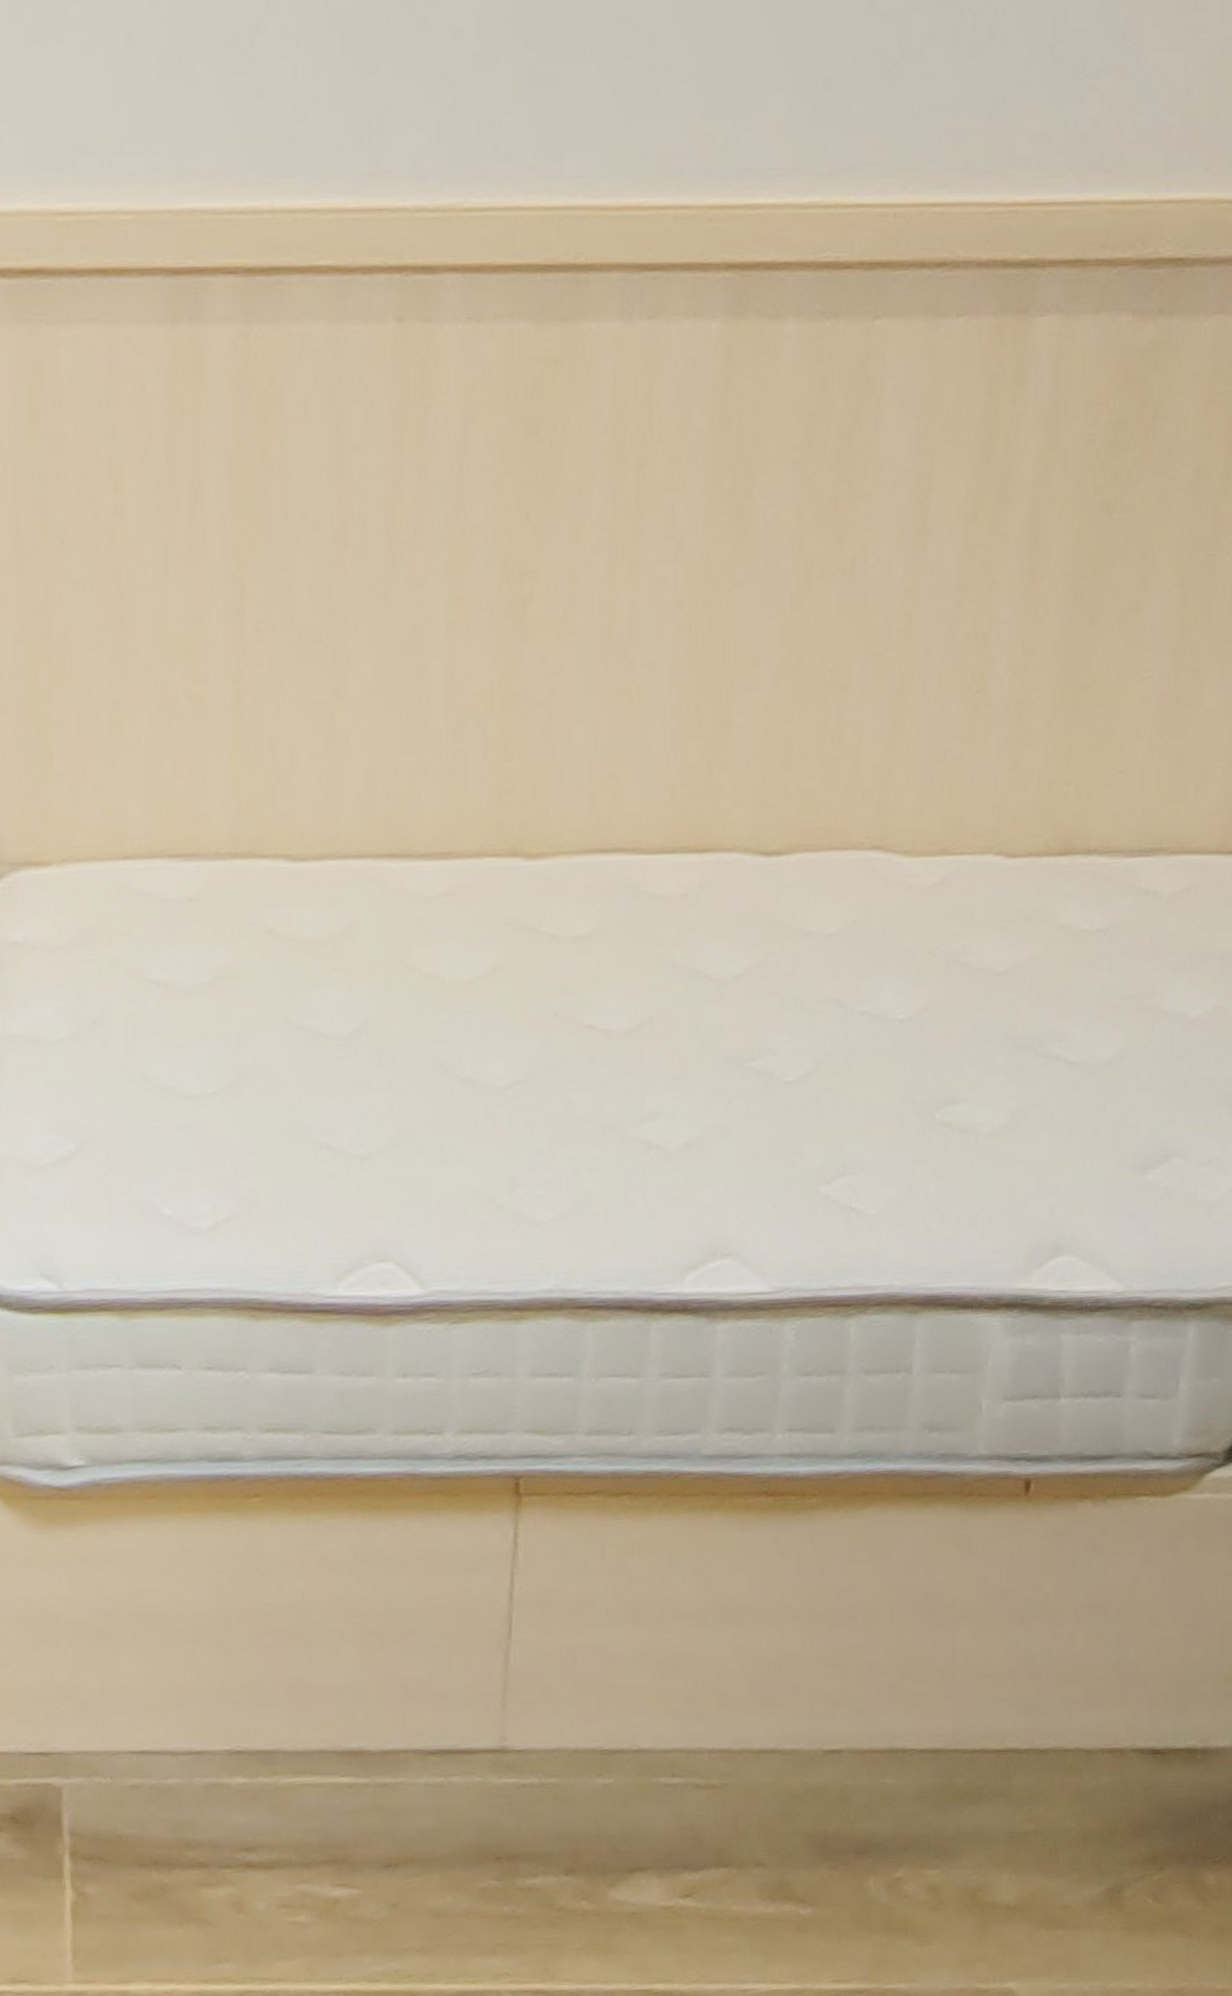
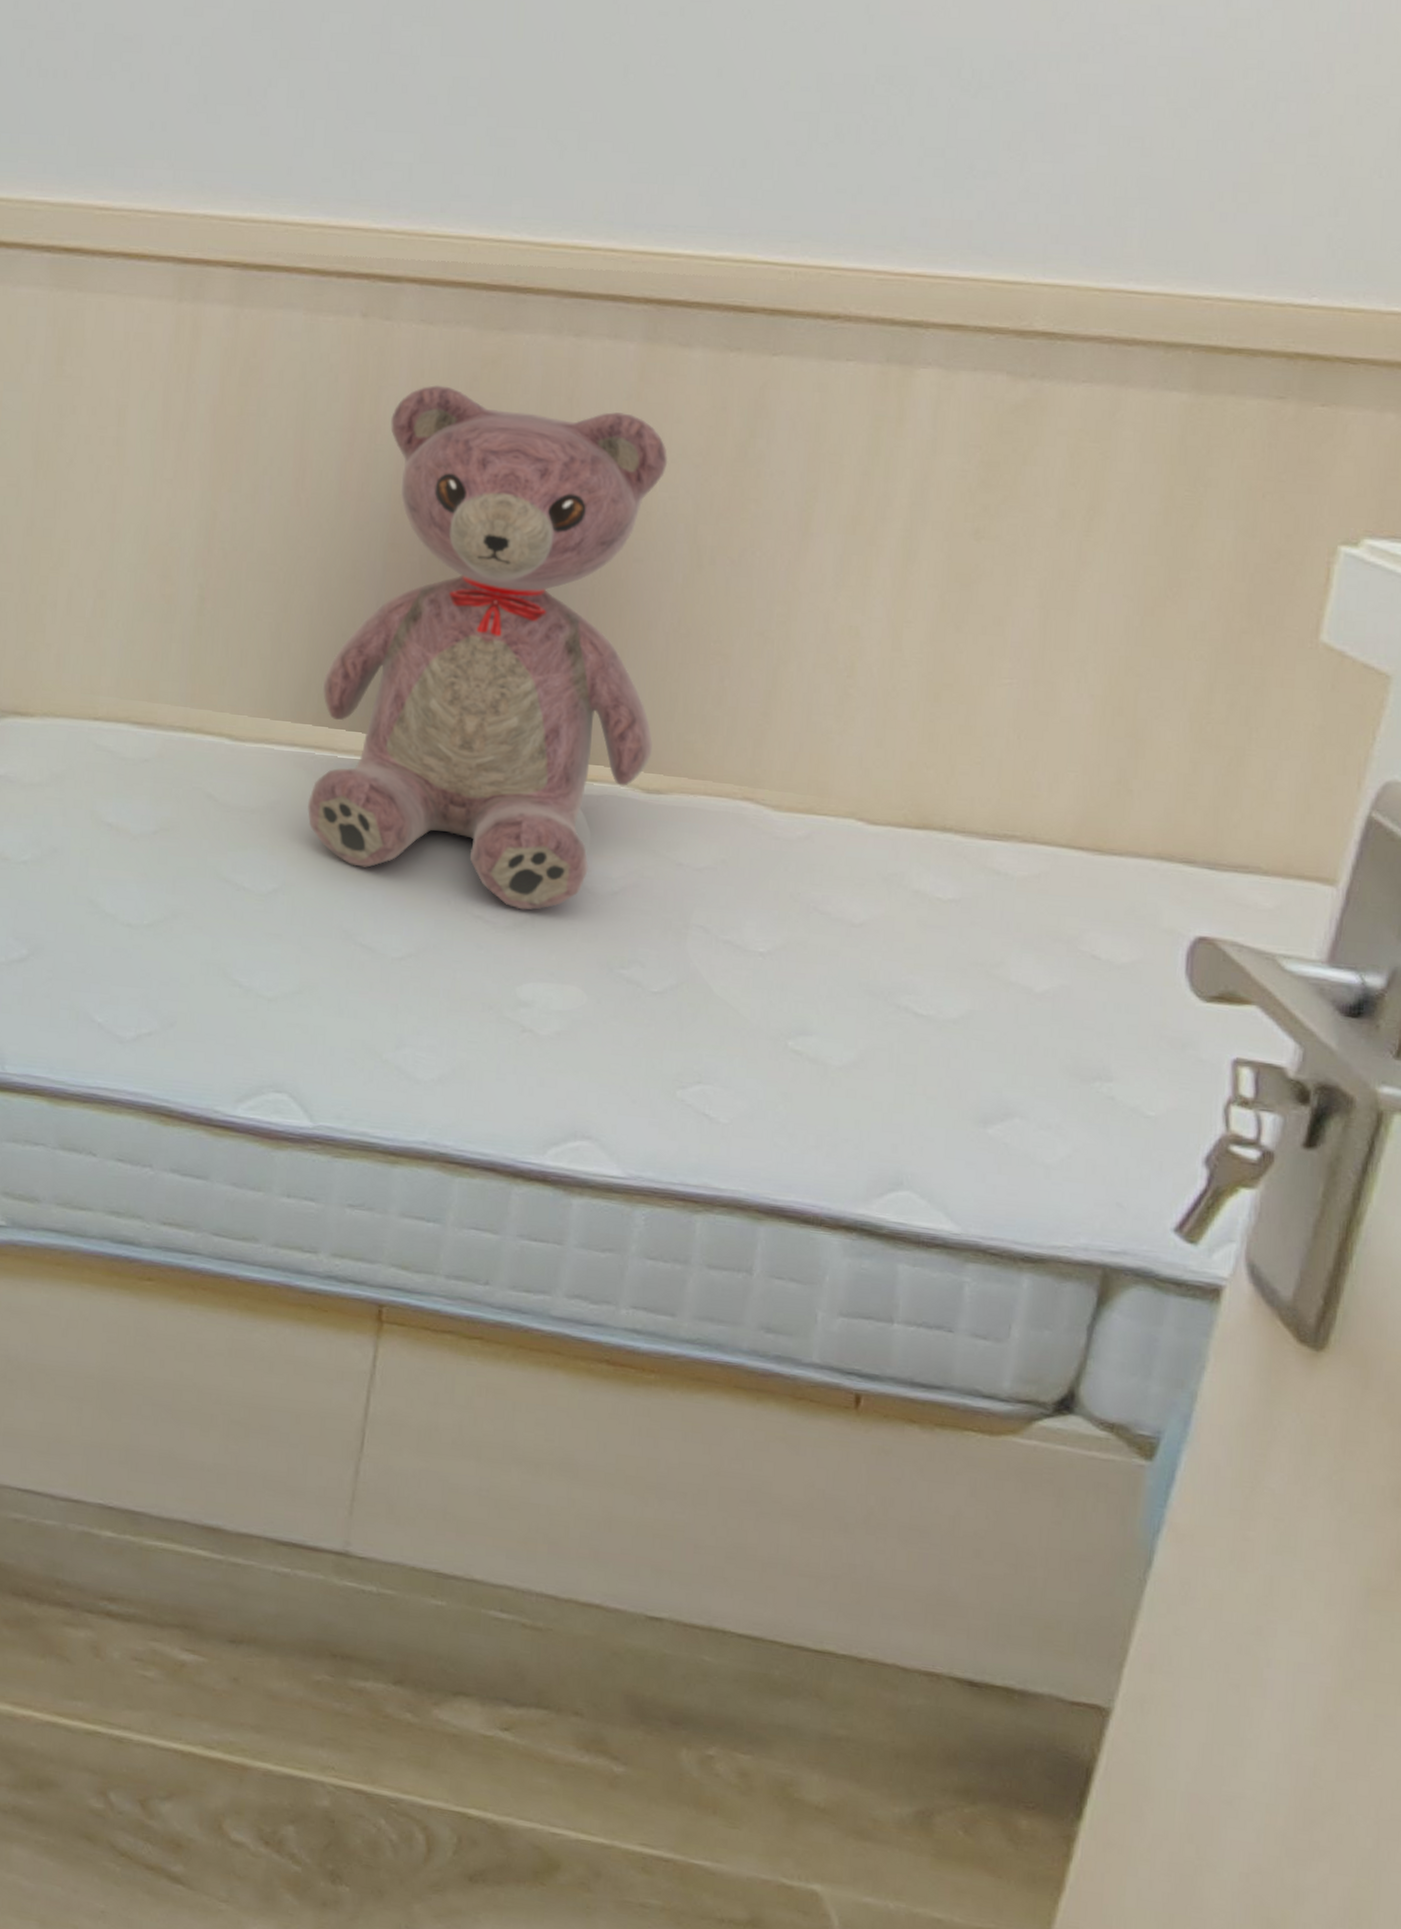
teddy bear: none [386,397,769,1011] -> present [307,385,668,910]

